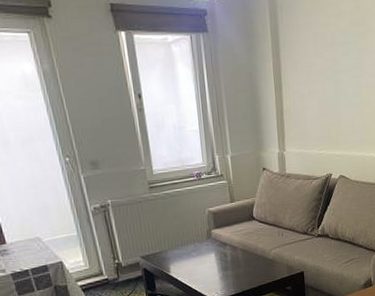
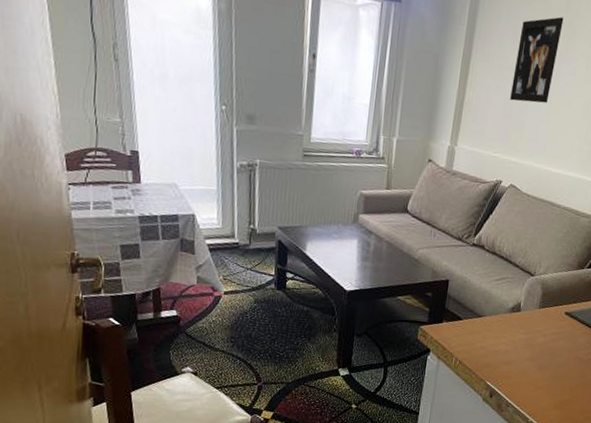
wall art: none [320,17,358,101] -> present [510,16,564,103]

